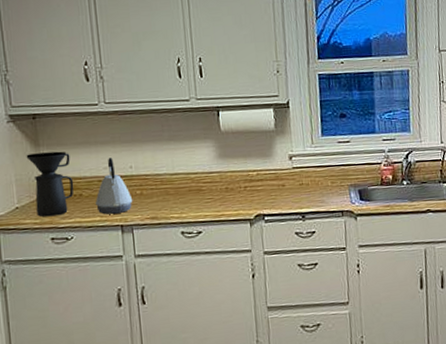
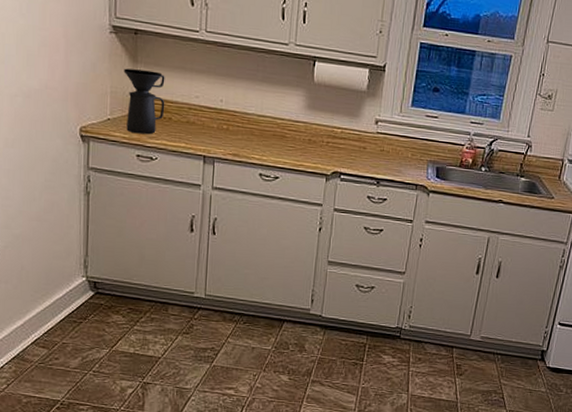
kettle: present [96,158,133,215] -> none [183,87,219,144]

